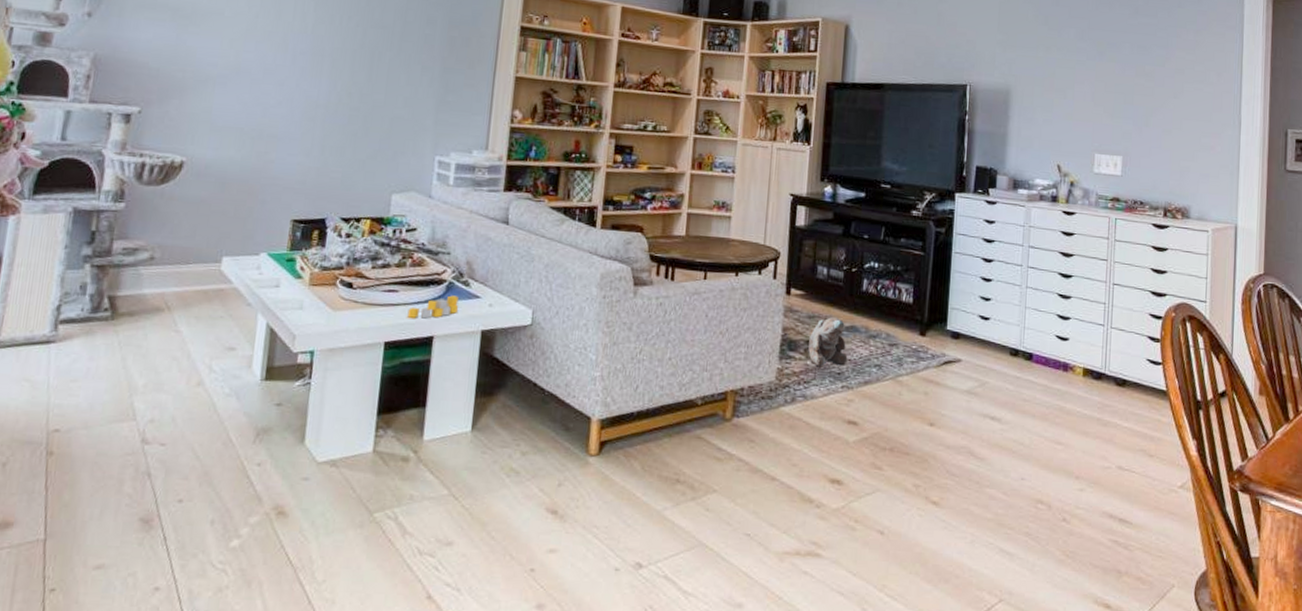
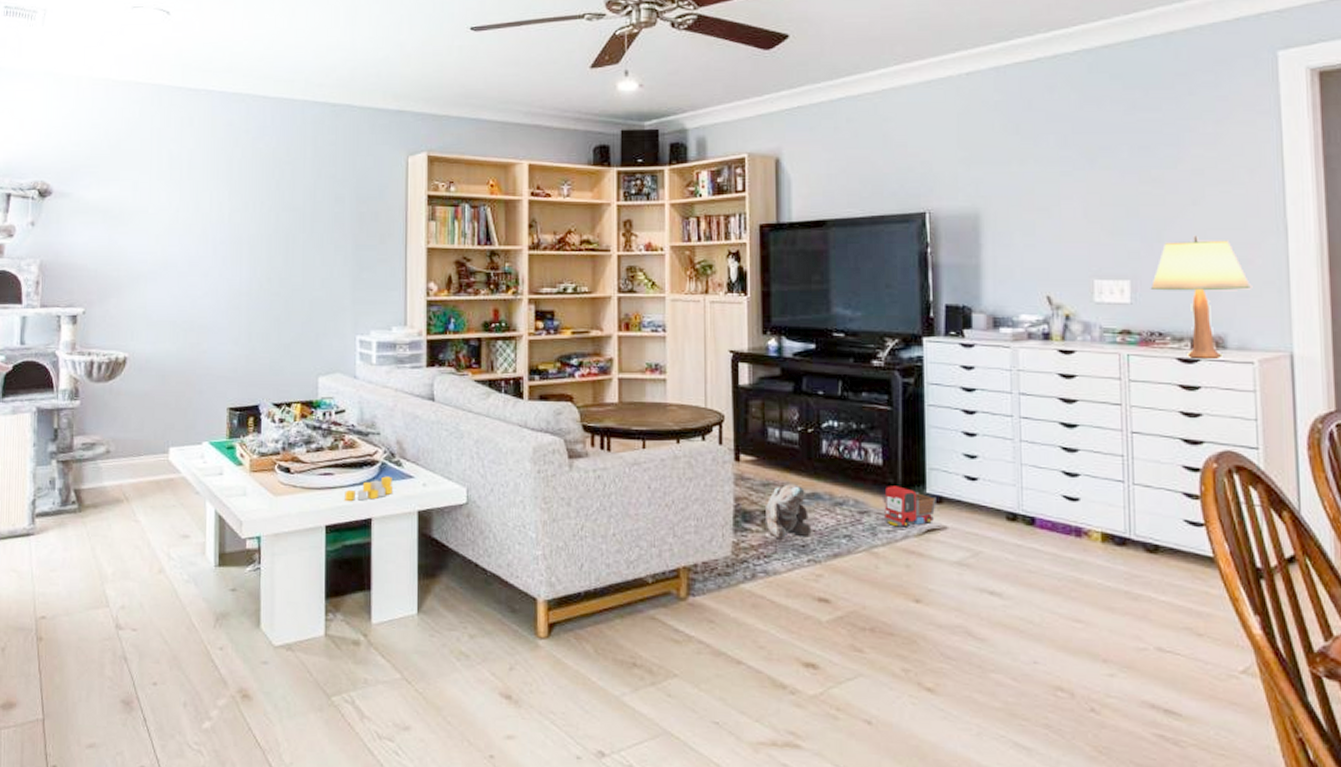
toy truck: none [910,322,955,359] -> present [883,486,936,527]
table lamp: none [1137,123,1211,226] -> present [1150,235,1251,358]

